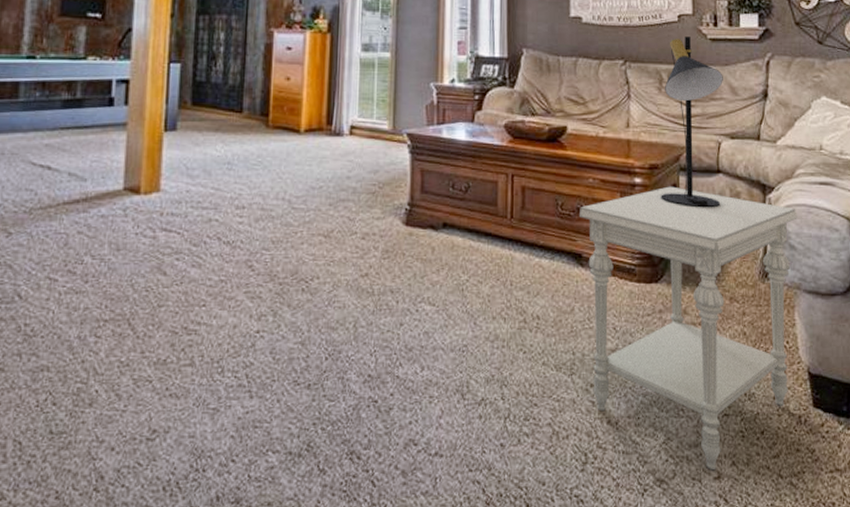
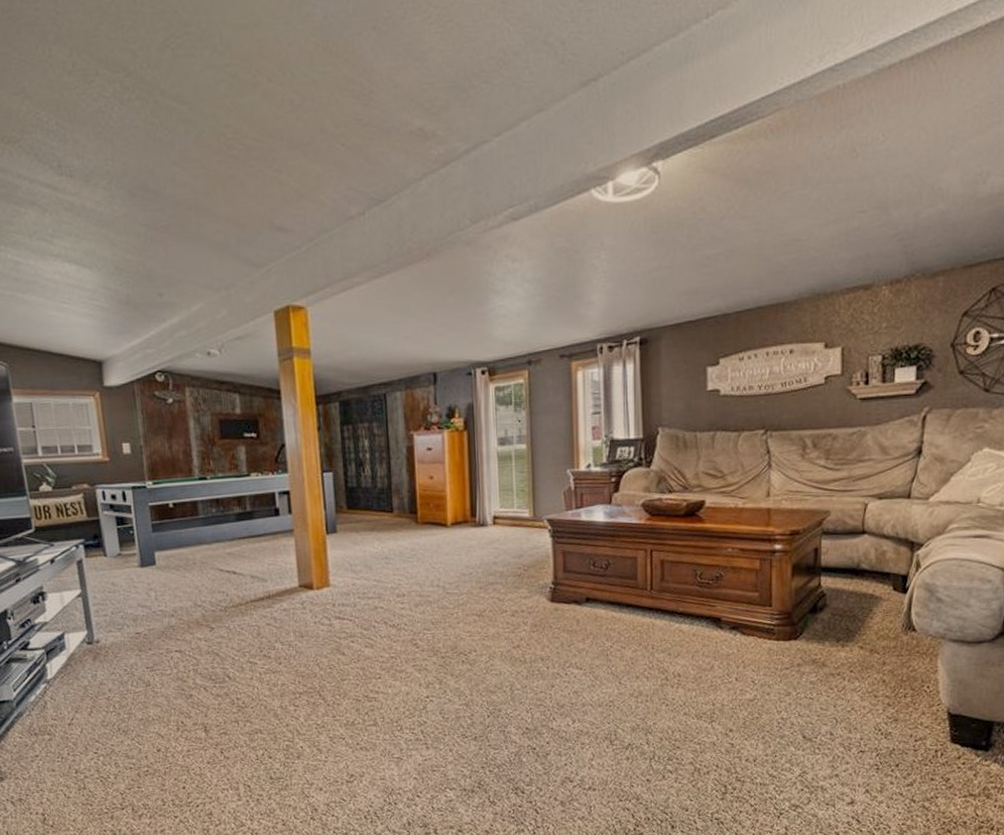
side table: present [580,186,797,471] -> none [719,550,947,798]
table lamp: present [661,36,723,208] -> none [801,398,873,569]

